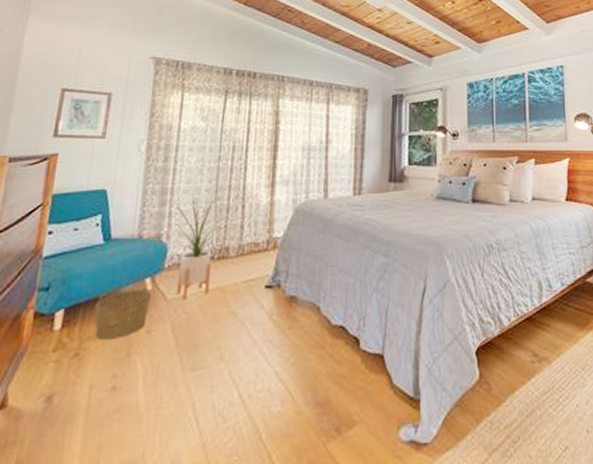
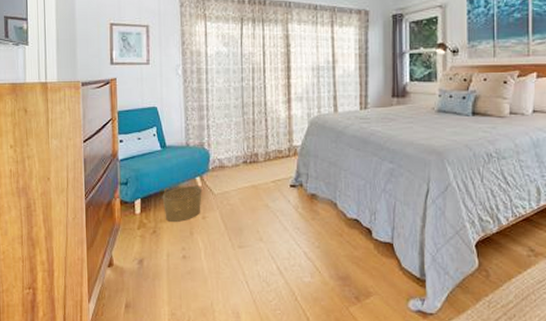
house plant: present [170,194,226,300] -> none [209,110,254,195]

